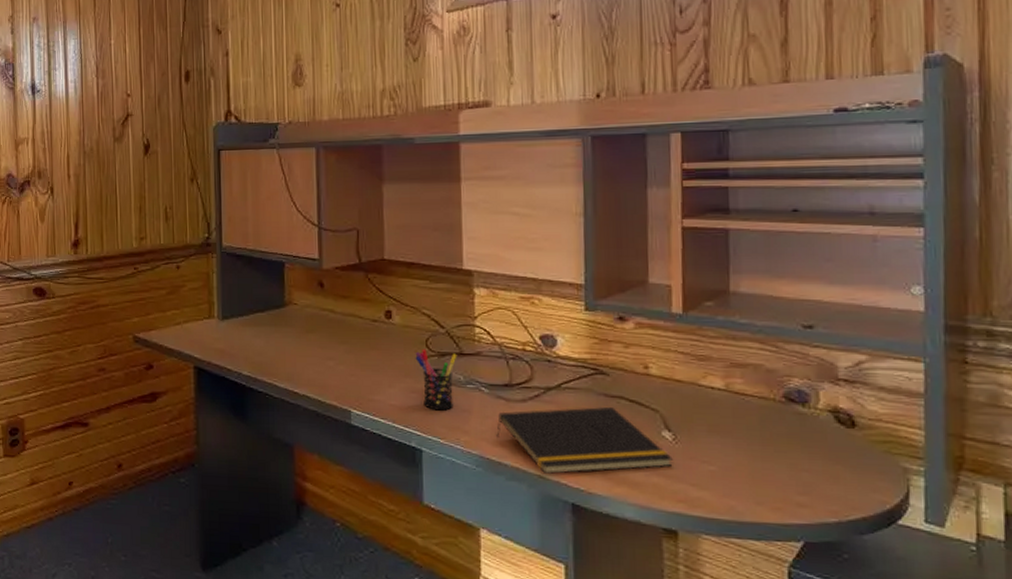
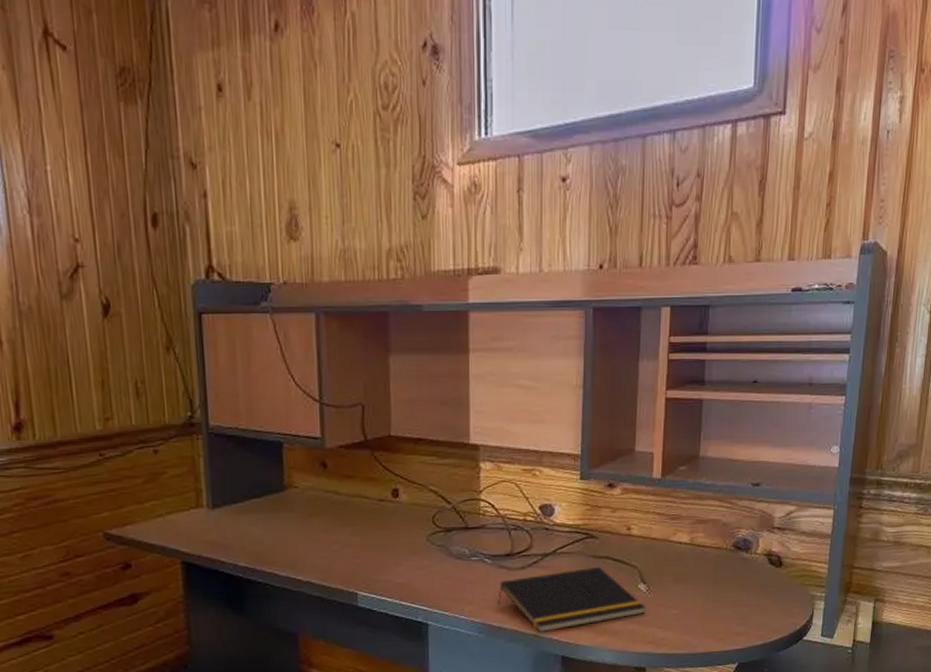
pen holder: present [415,349,457,411] -> none [422,525,463,585]

